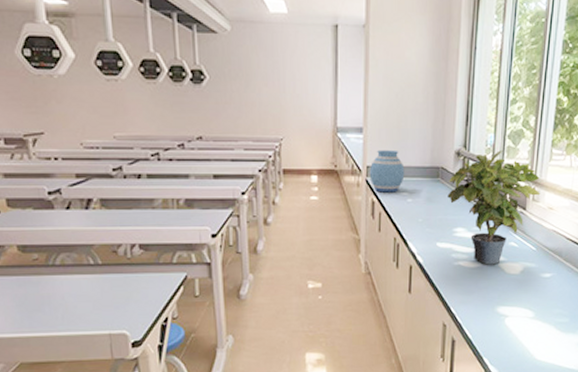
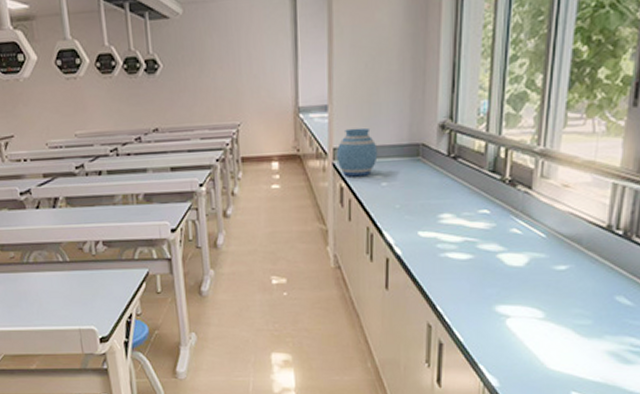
potted plant: present [447,150,541,265] -> none [430,119,552,256]

